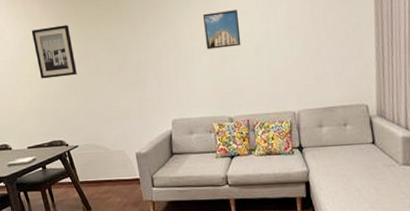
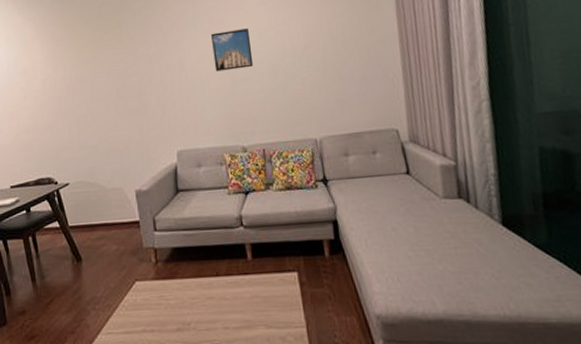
wall art: present [31,24,77,79] -> none [22,47,71,108]

